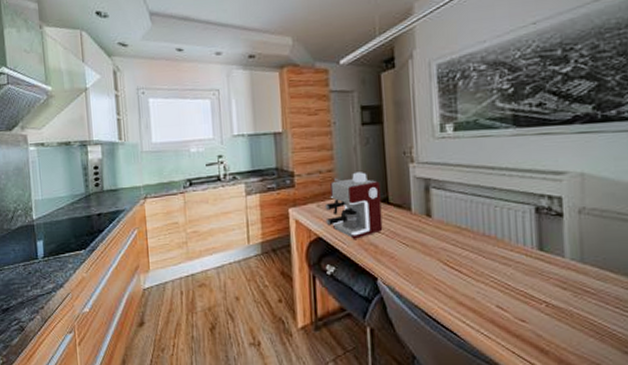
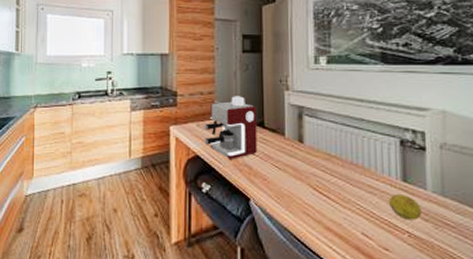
fruit: none [524,264,559,290] -> present [388,194,421,220]

